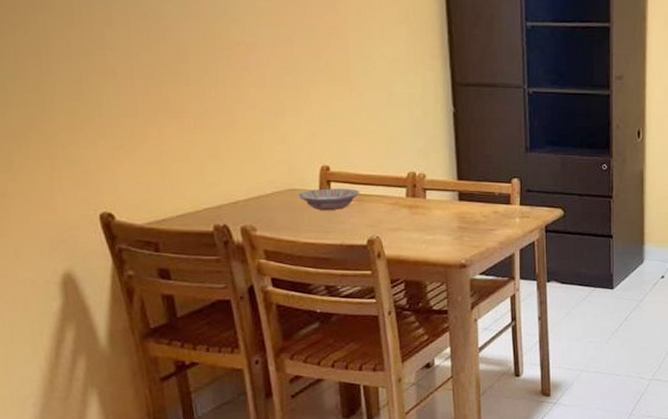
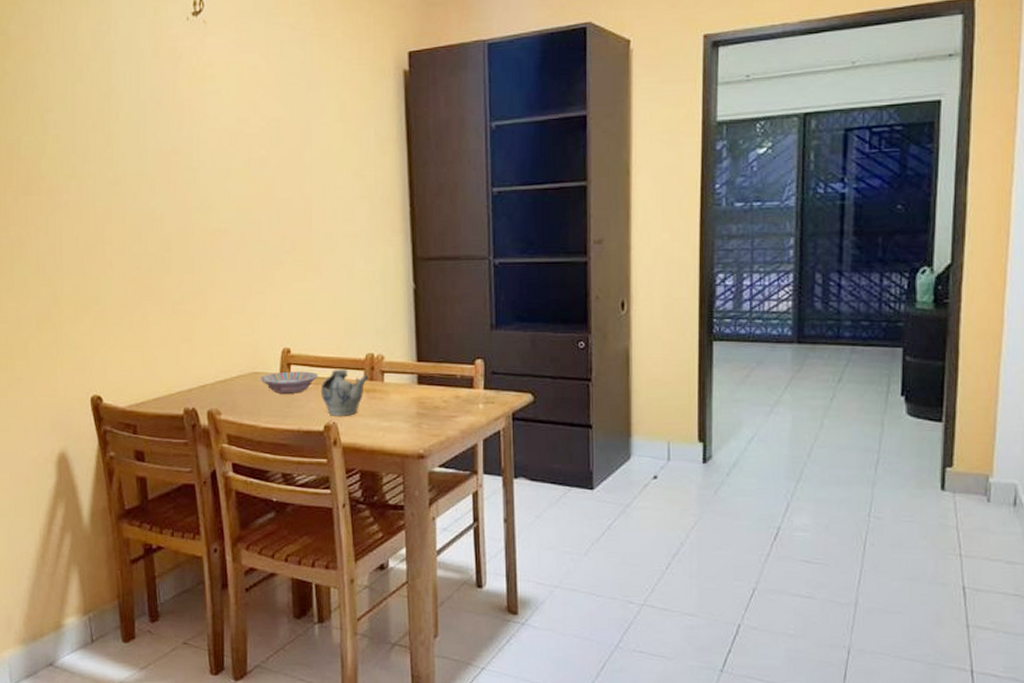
teapot: none [362,186,411,231] -> present [320,368,368,416]

